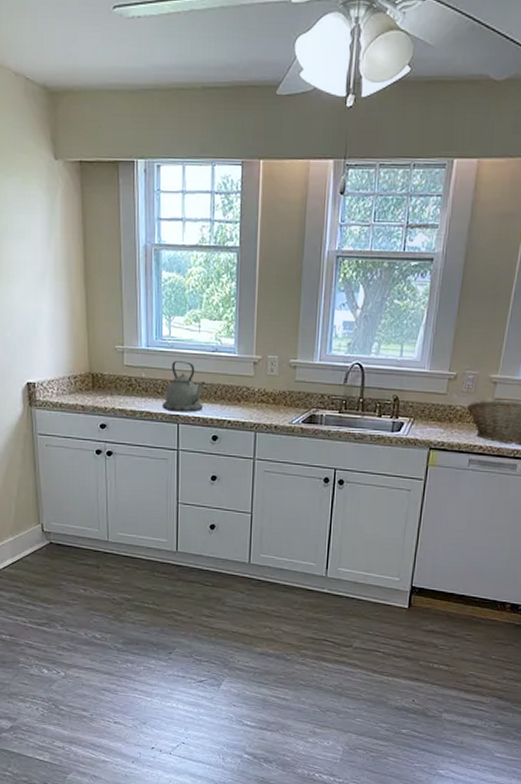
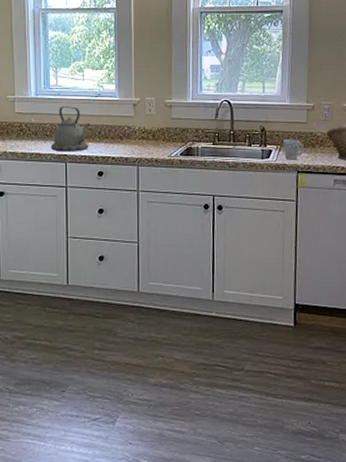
mug: none [417,411,440,435] -> present [284,139,304,160]

